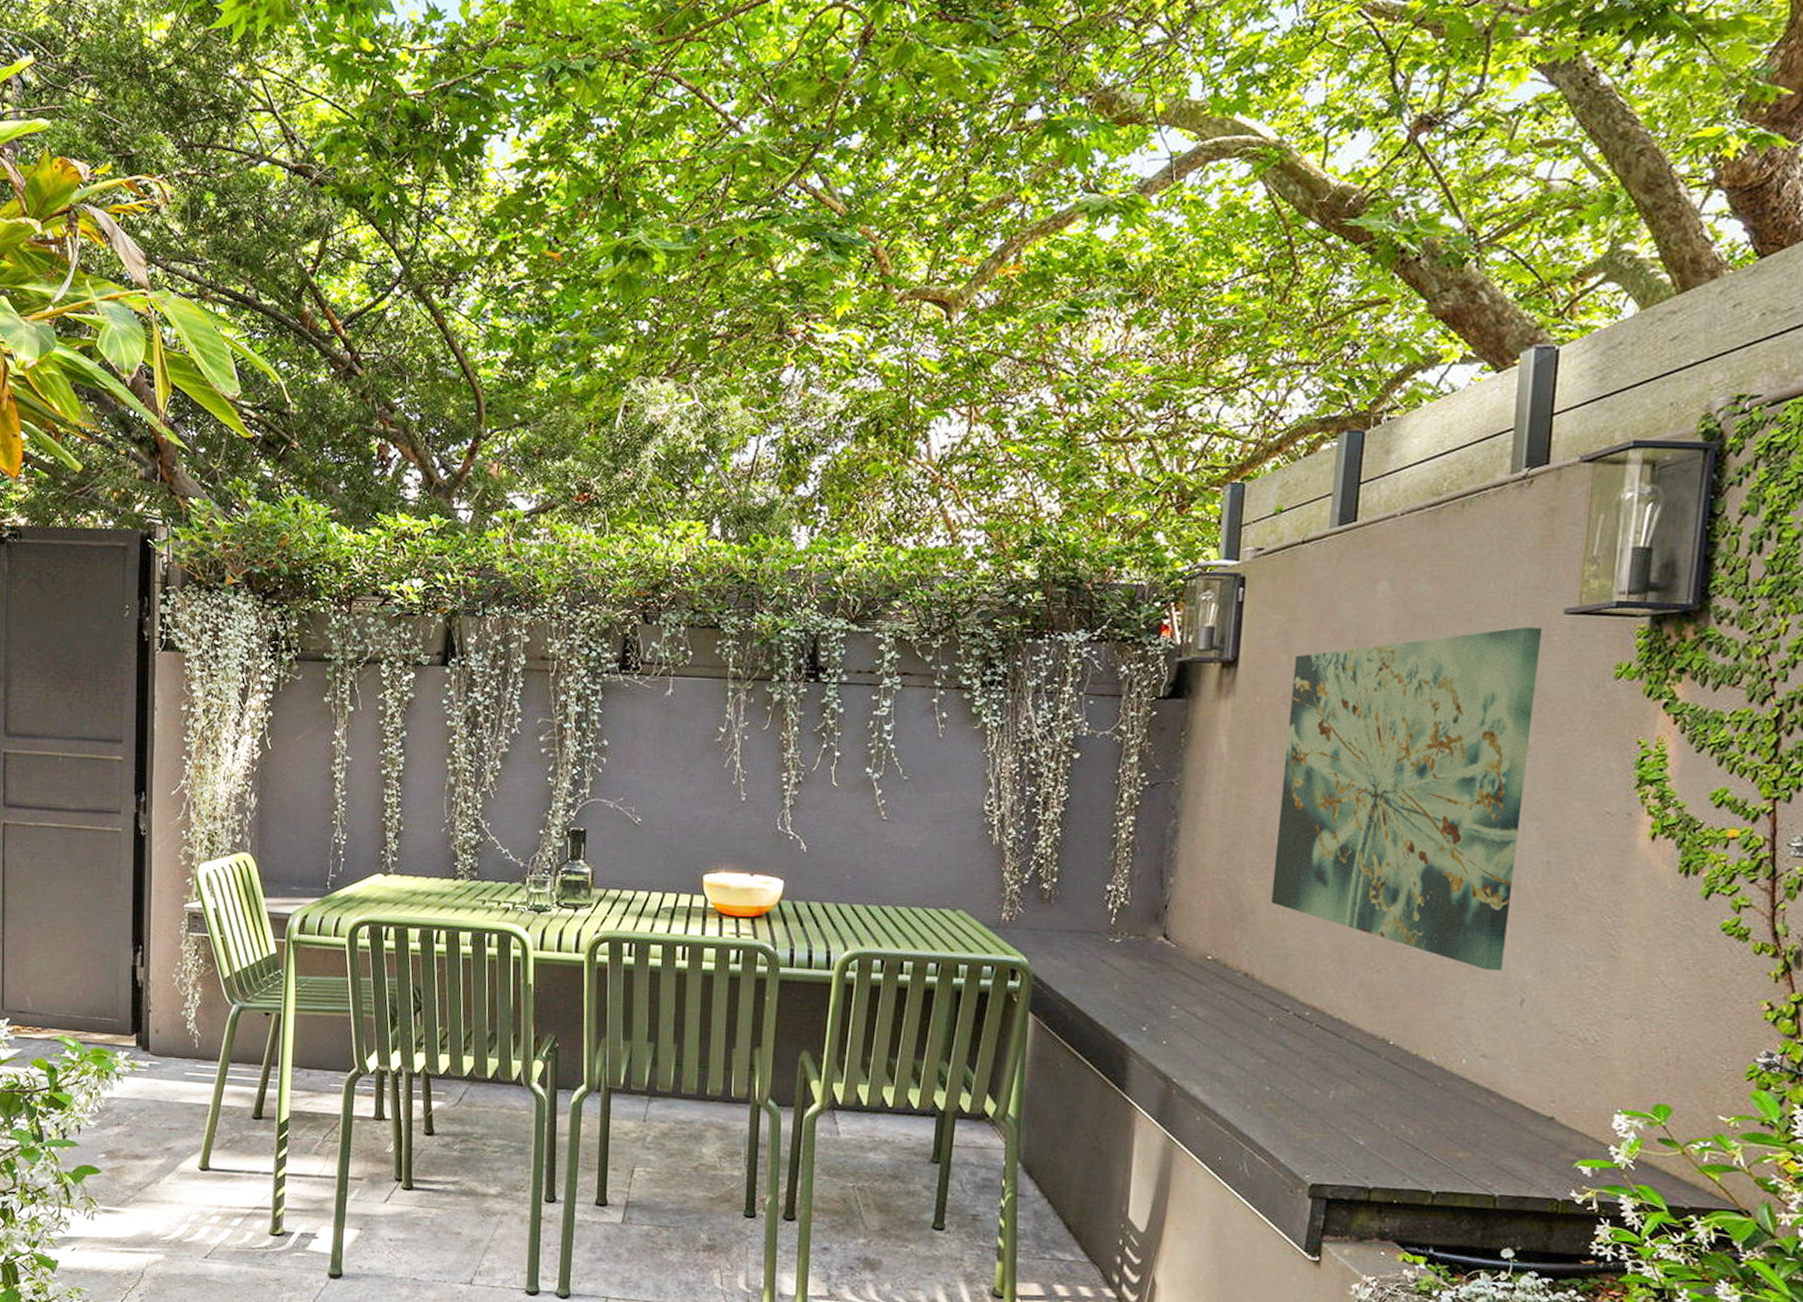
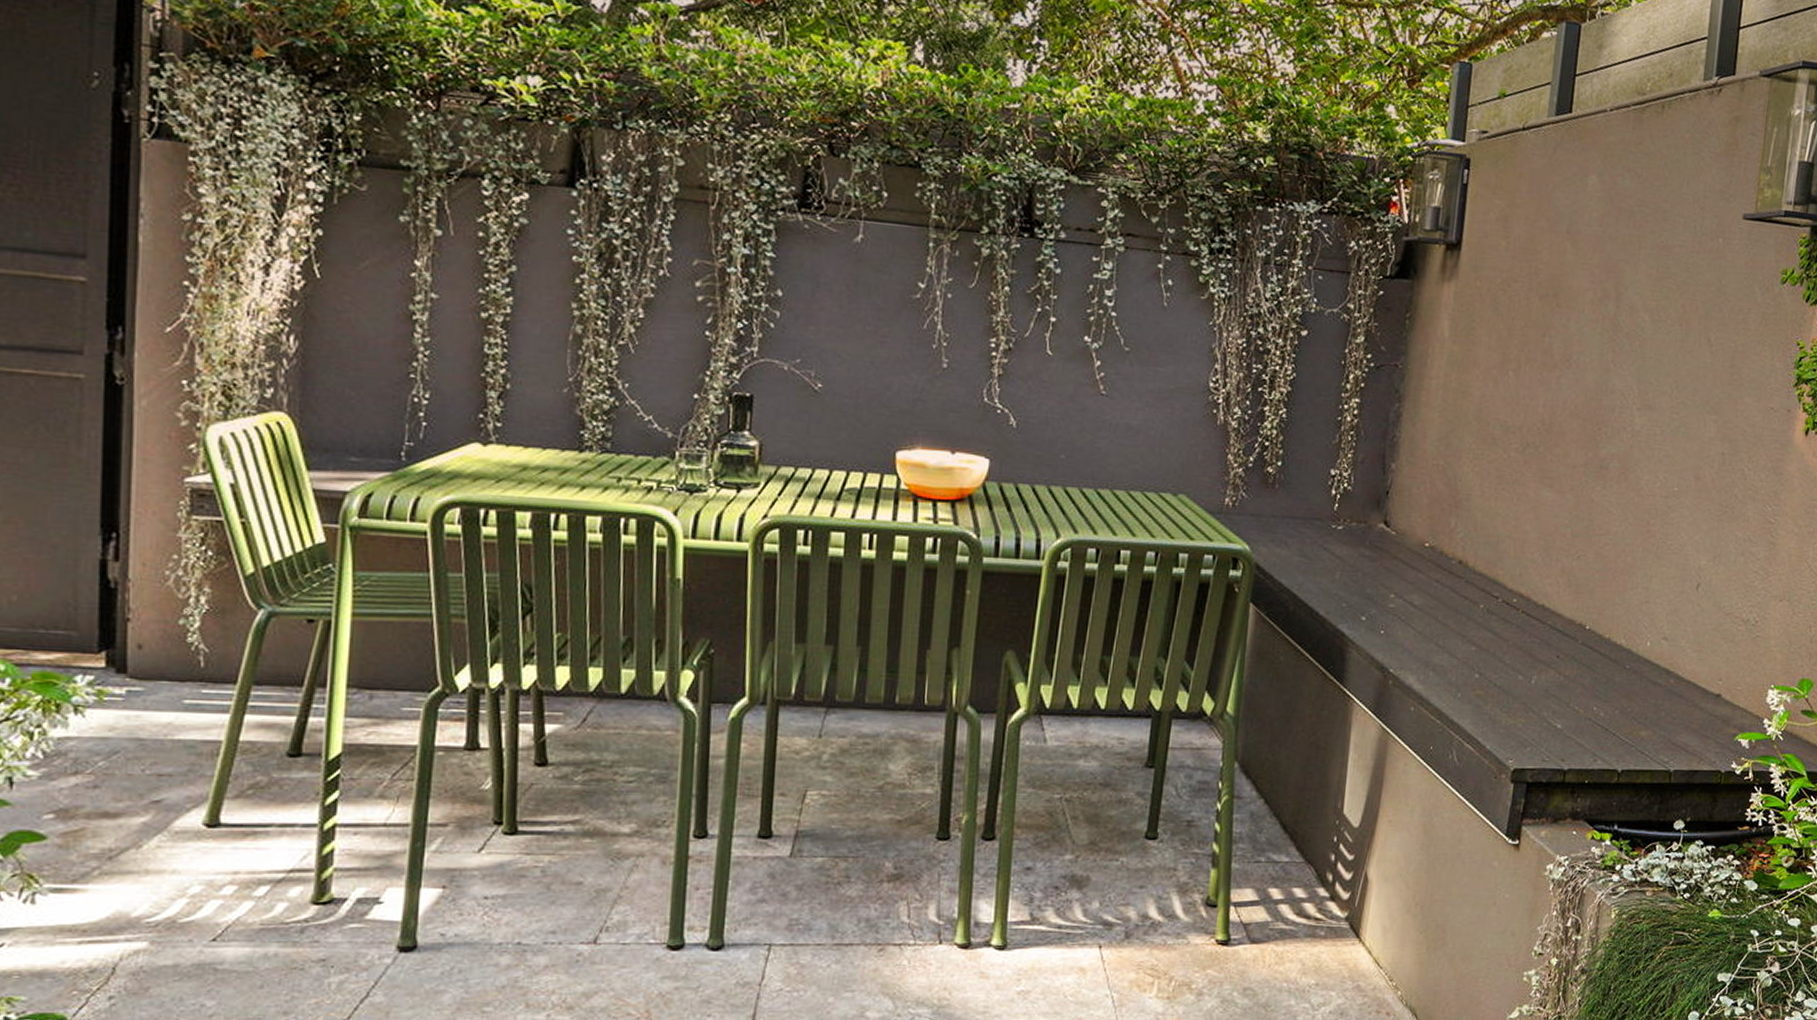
wall art: present [1271,627,1543,971] -> none [1485,229,1725,557]

